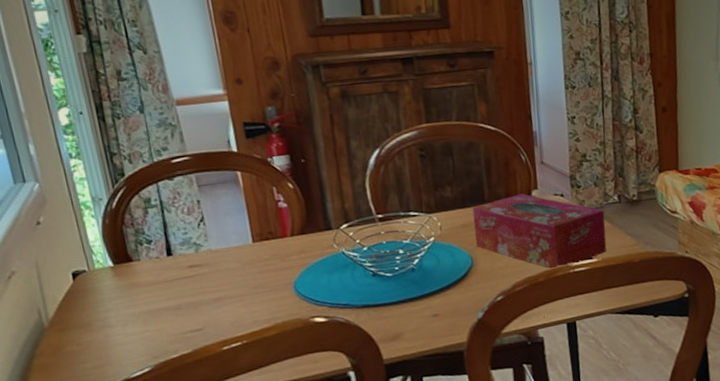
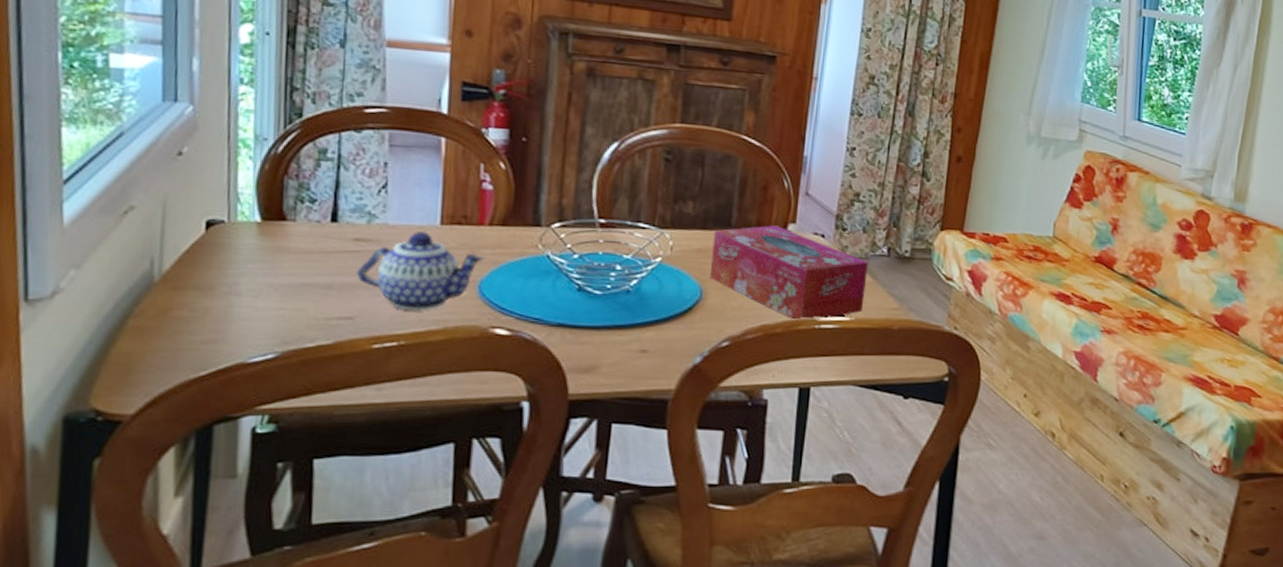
teapot: none [196,250,294,316] -> present [356,231,485,310]

